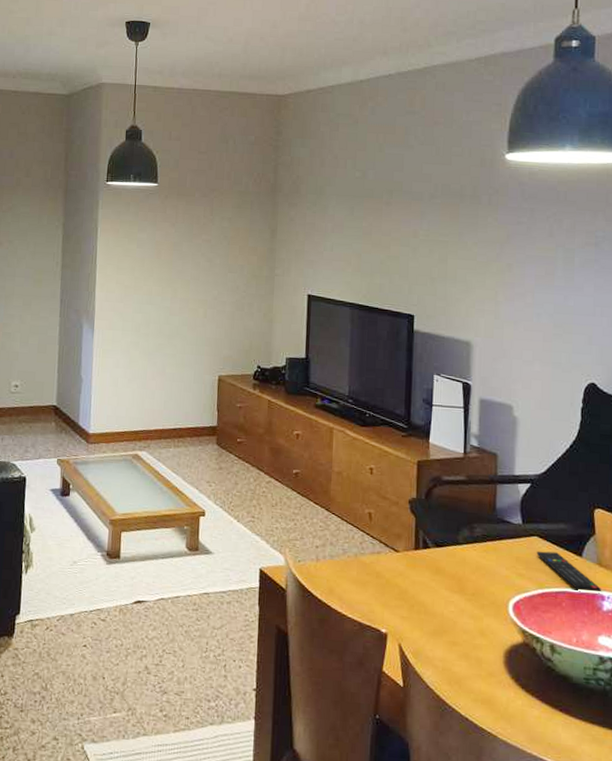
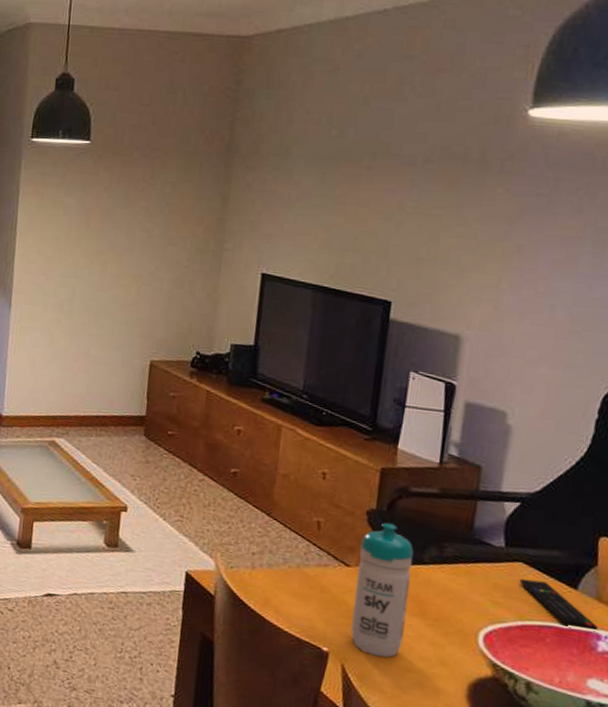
water bottle: none [404,509,451,634] -> present [351,522,414,658]

